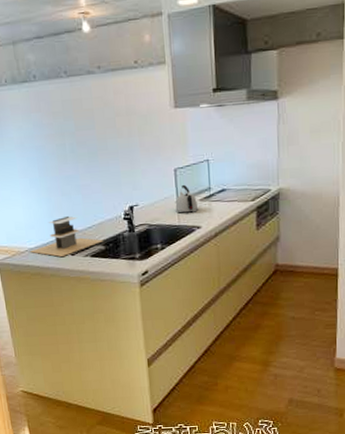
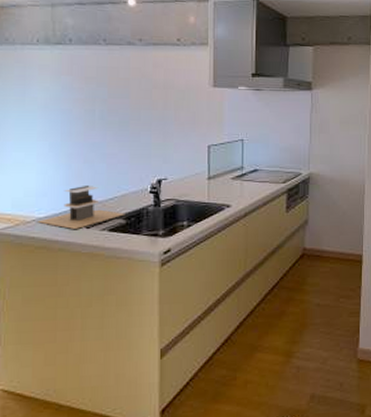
kettle: present [175,184,198,214] -> none [206,161,229,191]

